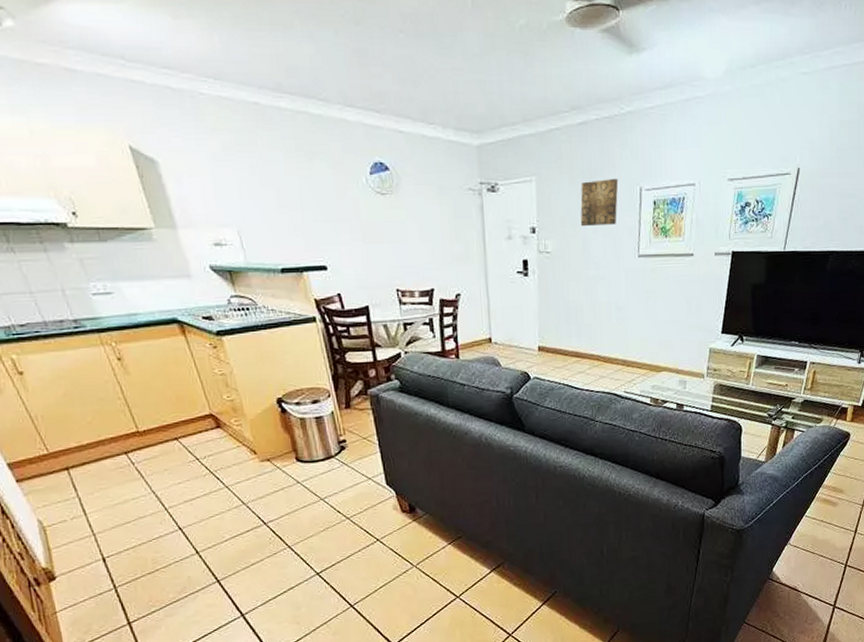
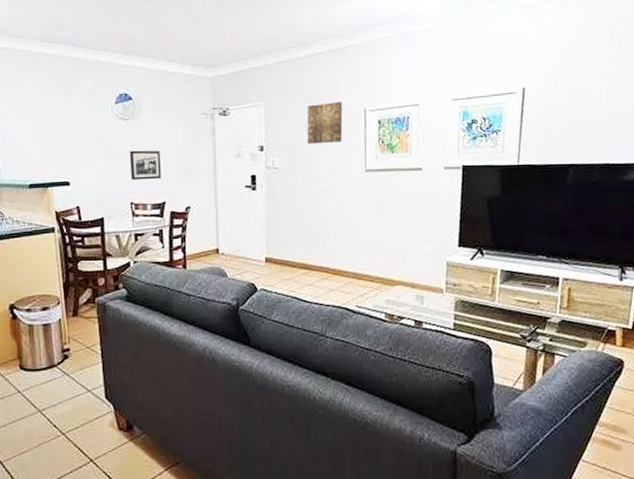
picture frame: none [390,230,428,265] -> present [129,150,162,180]

